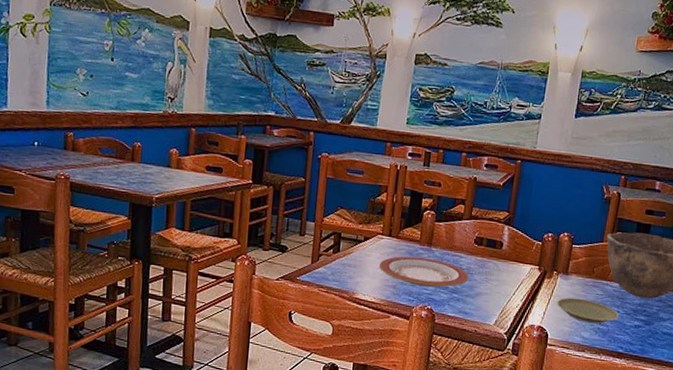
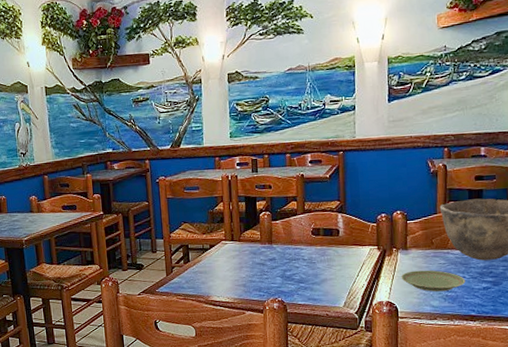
plate: present [379,256,469,287] -> none [227,254,313,281]

